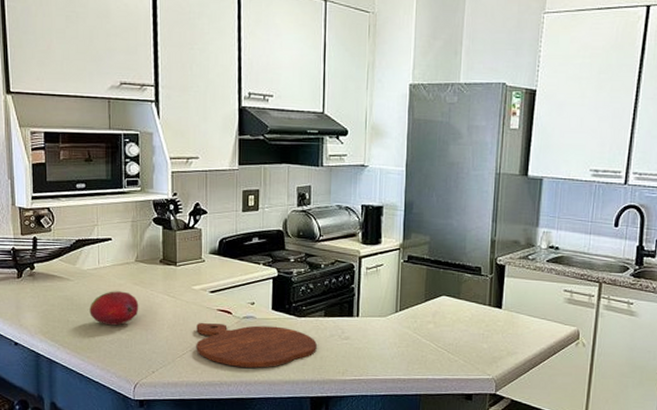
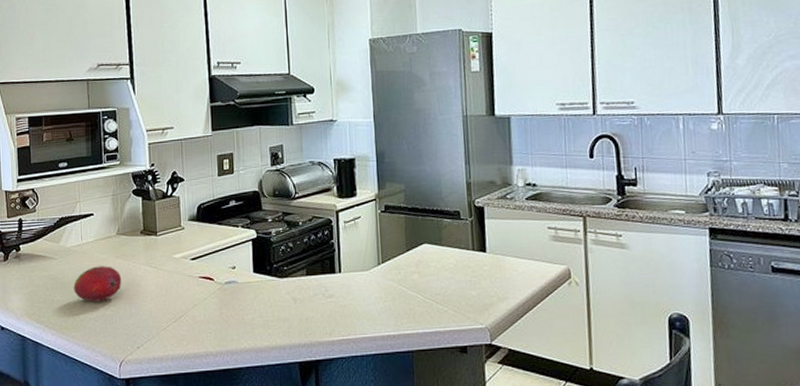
cutting board: present [196,322,317,368] -> none [179,289,301,336]

